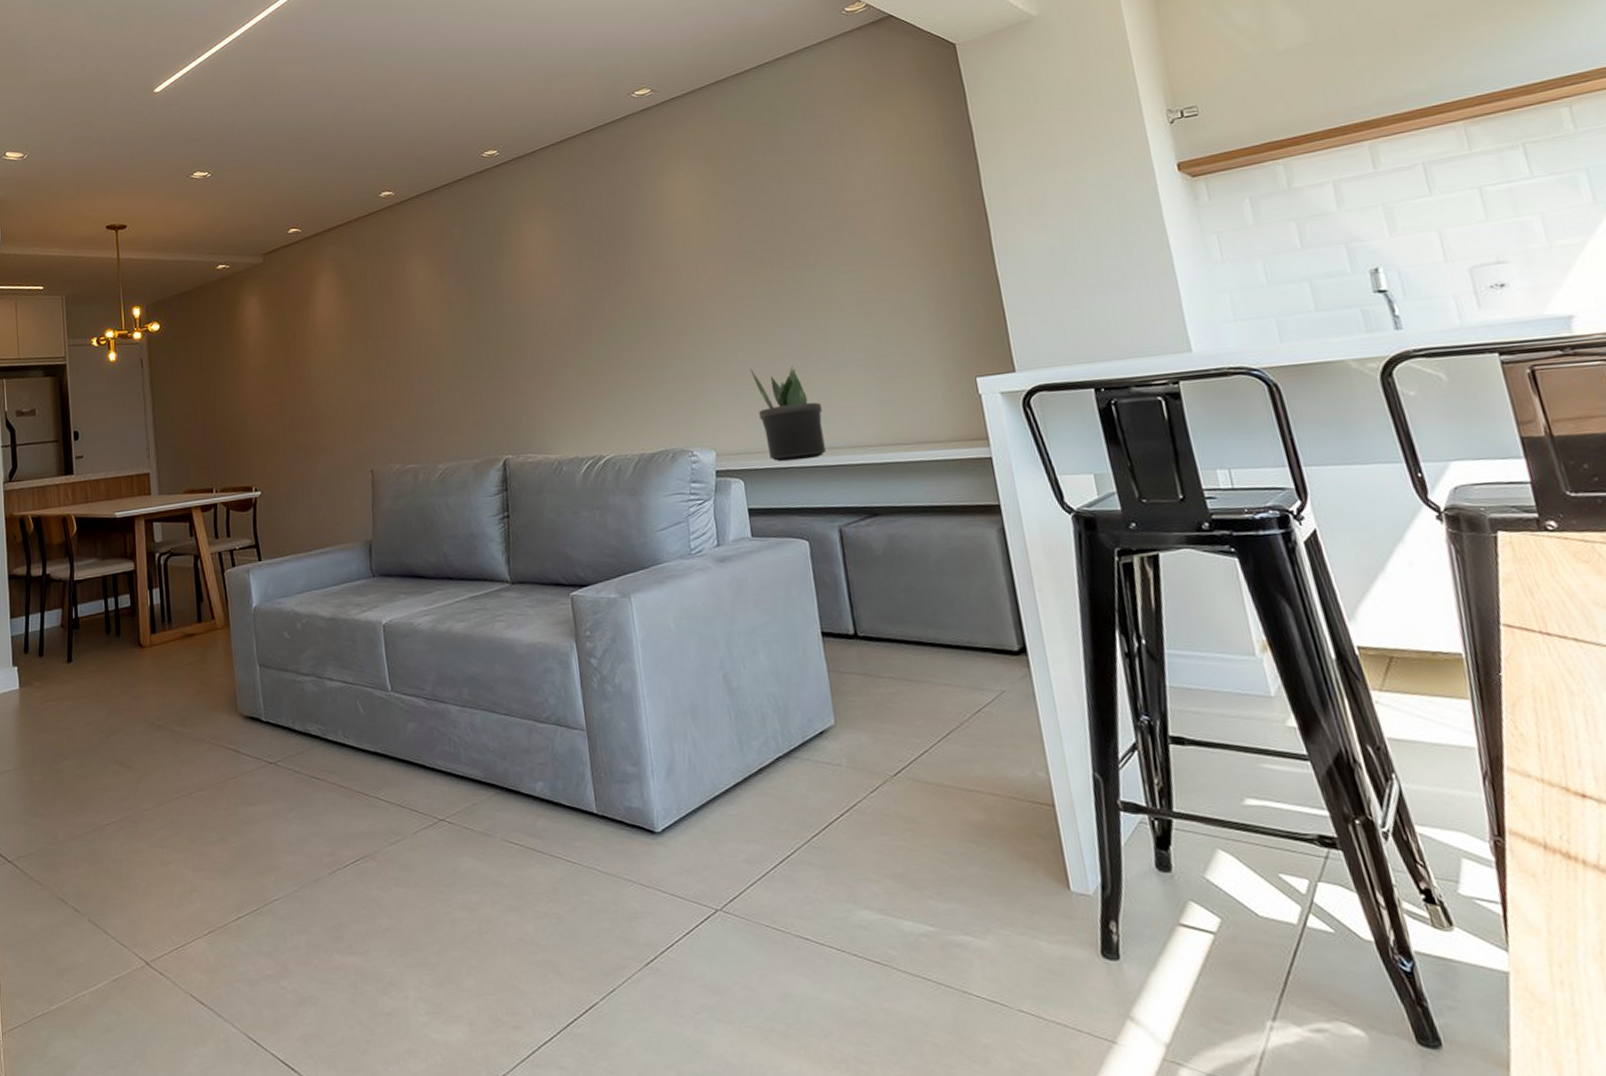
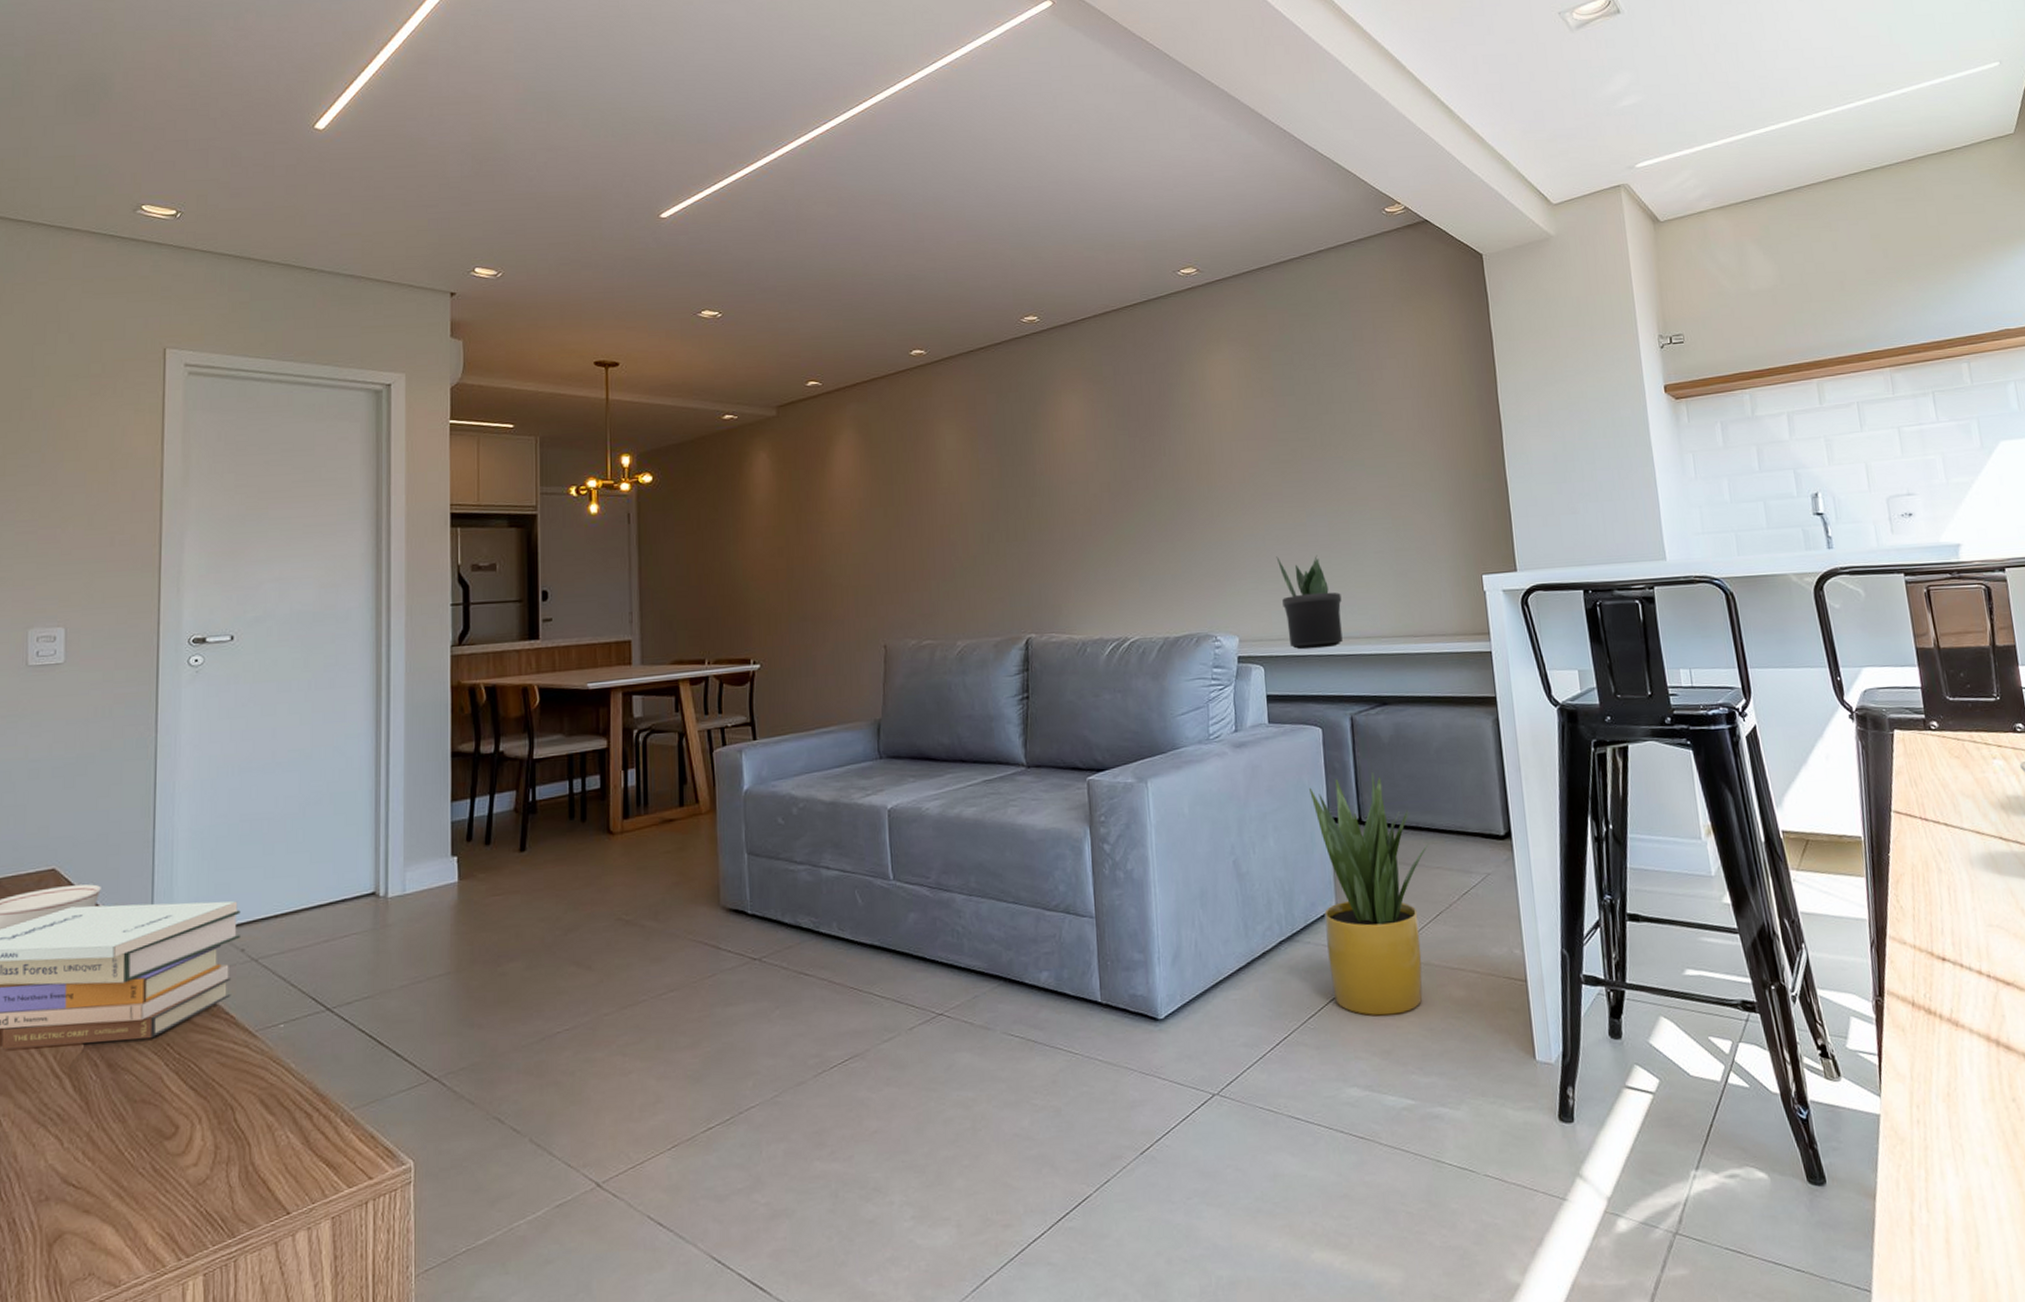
planter: none [799,586,937,837] -> present [1309,772,1430,1016]

